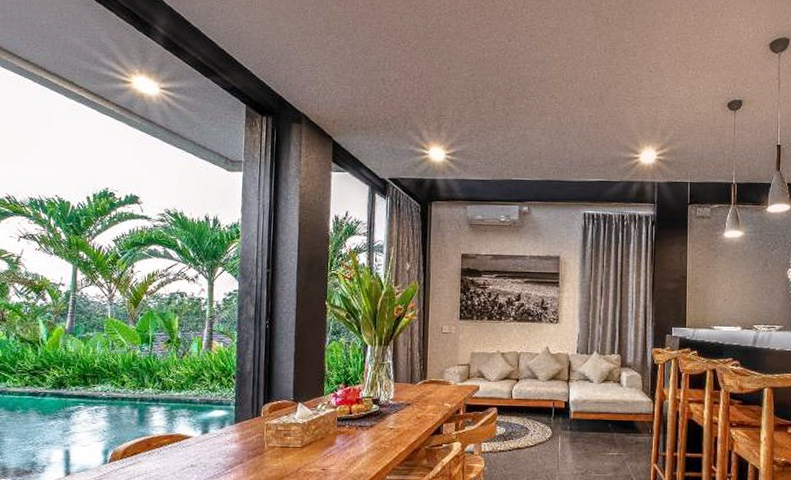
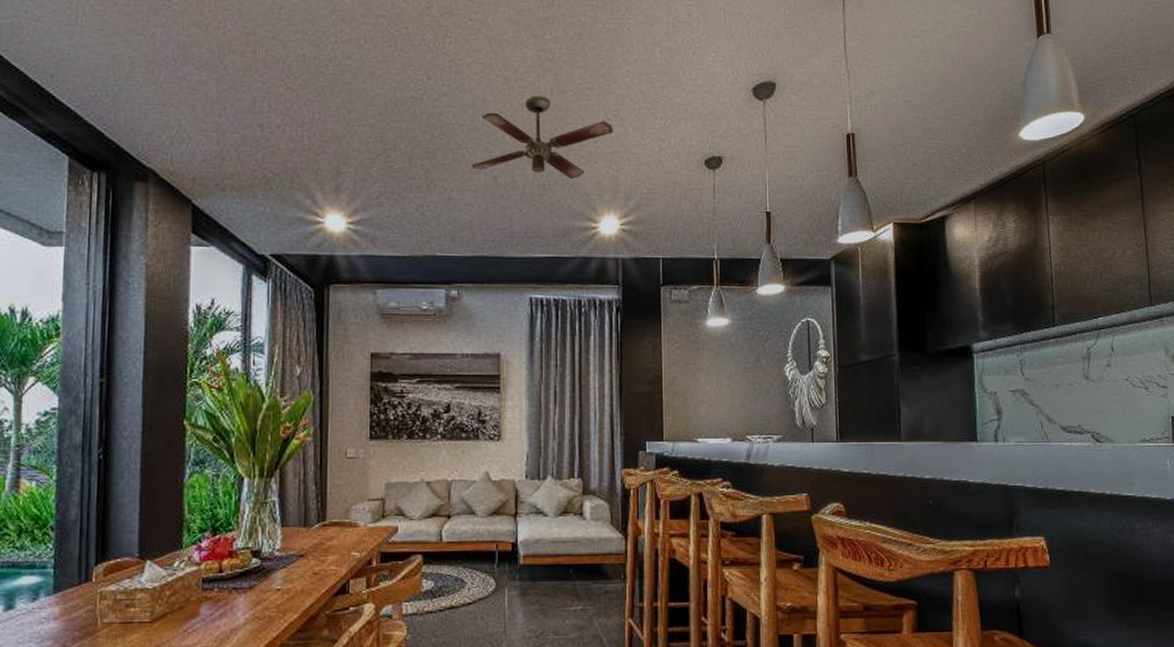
ceiling fan: none [541,53,654,120] -> present [471,95,613,180]

